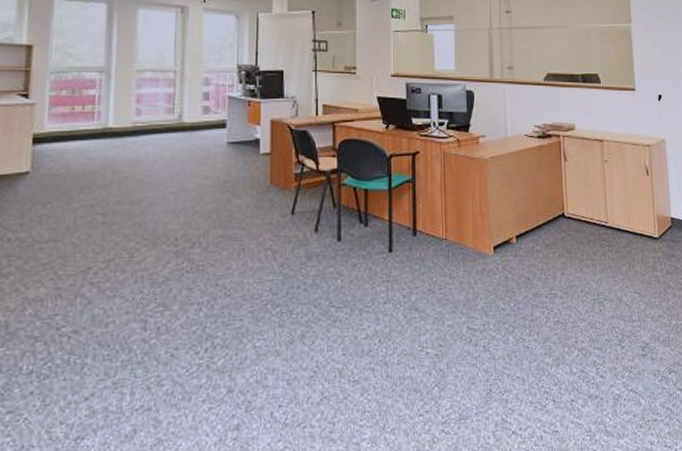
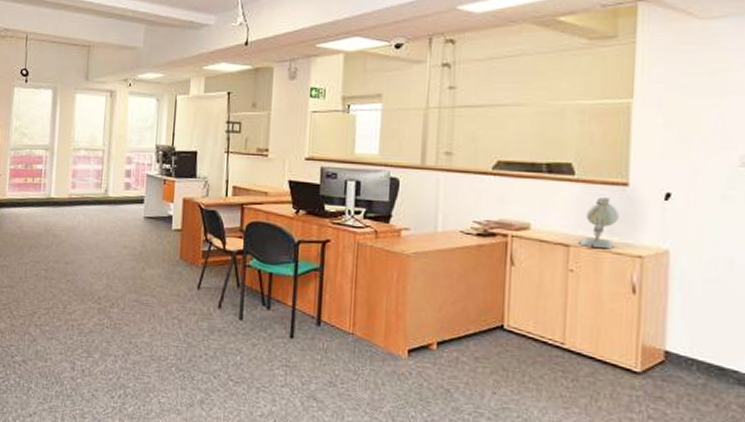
desk lamp: none [609,101,632,142] -> present [579,197,619,250]

